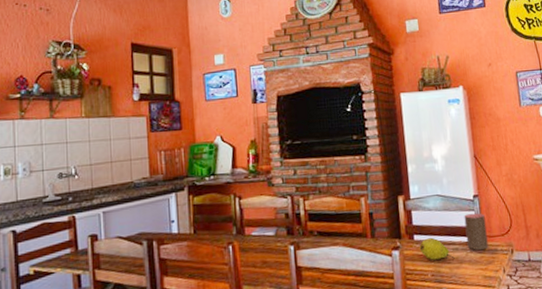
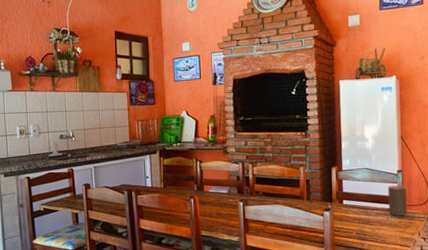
fruit: present [419,237,455,260] -> none [347,203,377,222]

